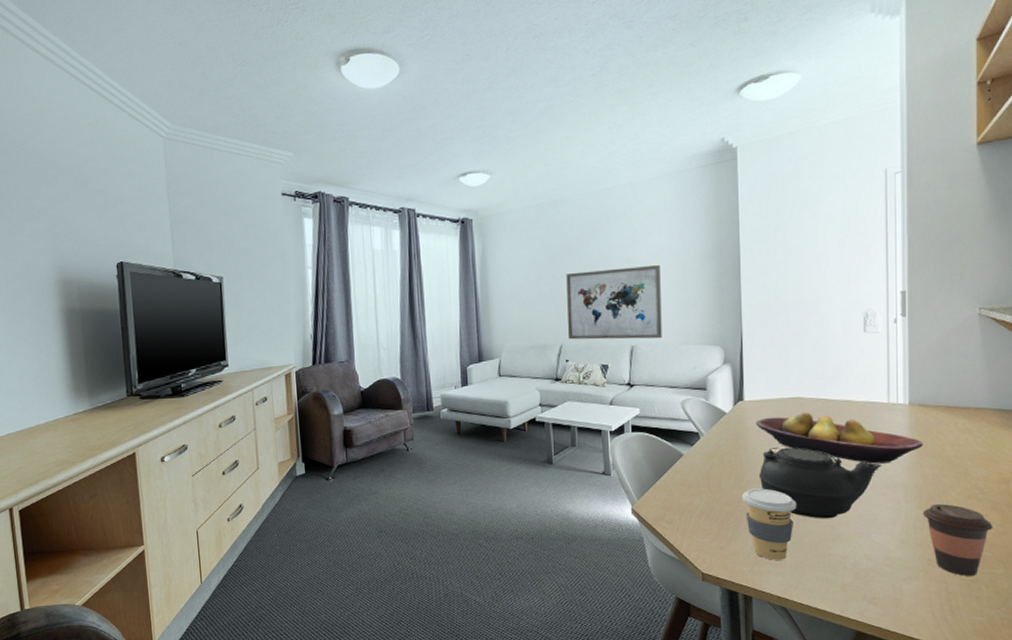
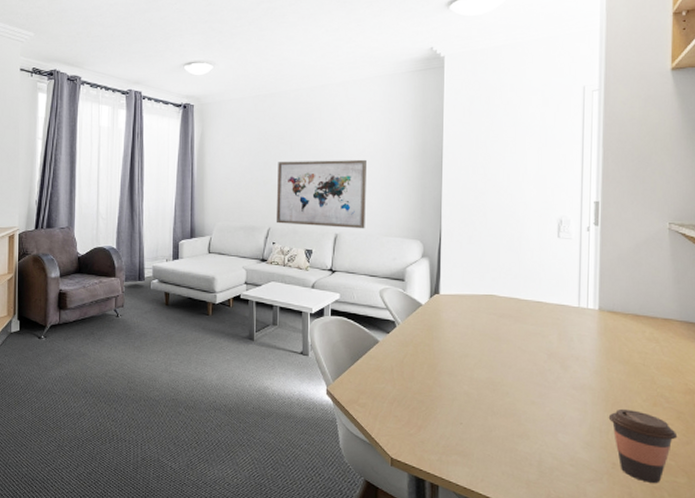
coffee cup: present [742,488,797,560] -> none [434,379,486,452]
fruit bowl: present [756,412,923,464] -> none [450,309,611,366]
teapot: present [758,447,882,519] -> none [450,341,570,415]

